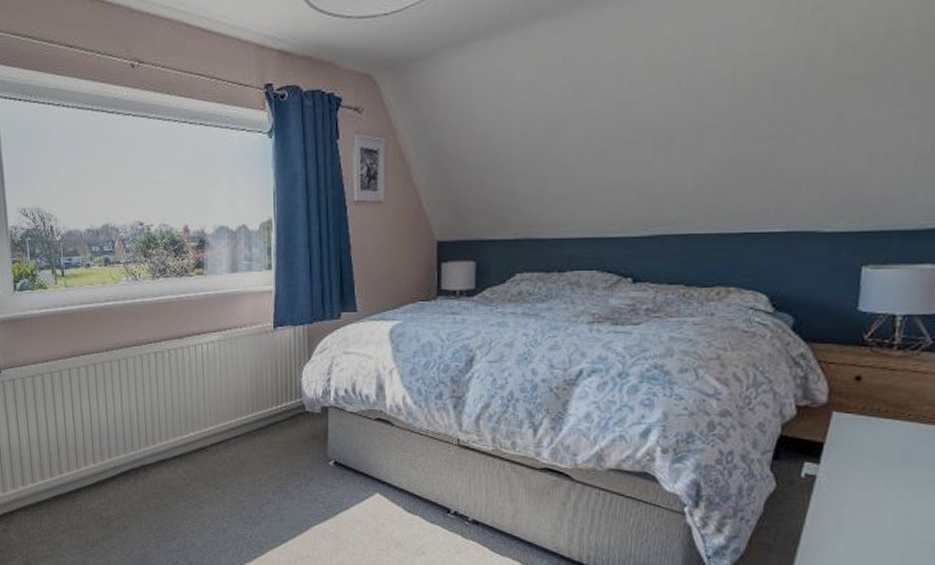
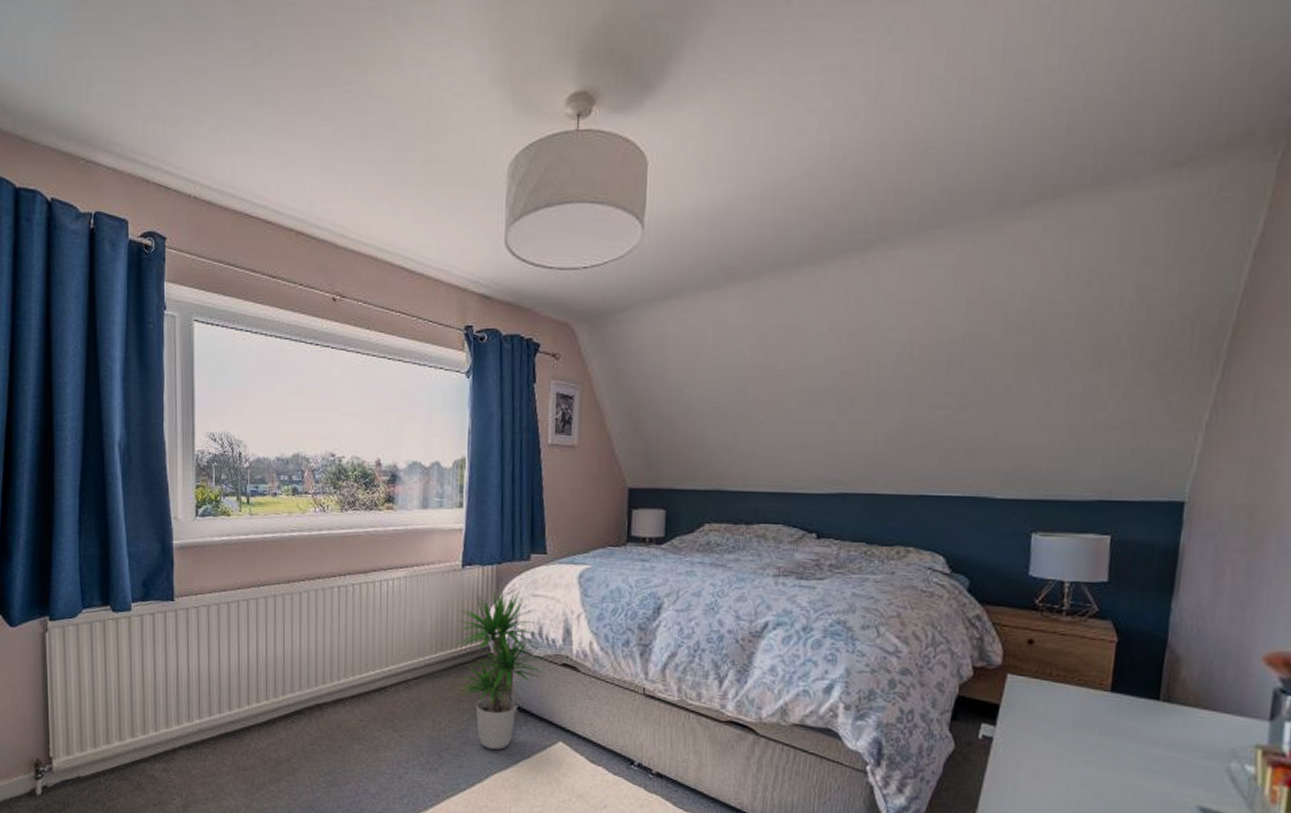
potted plant: none [267,348,359,503] -> present [451,588,545,750]

